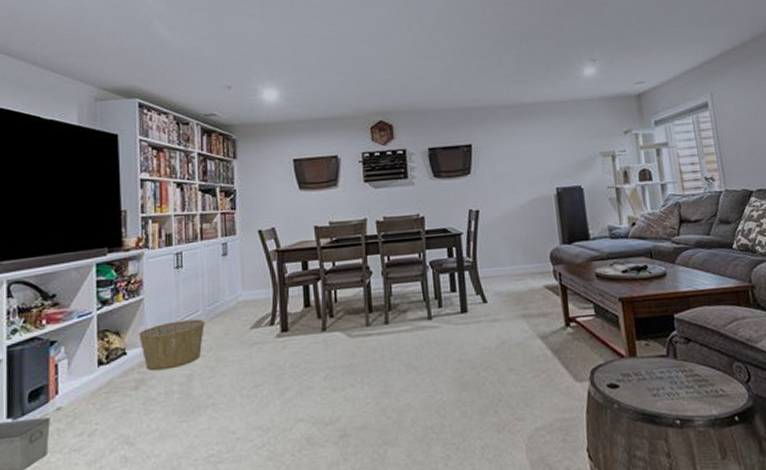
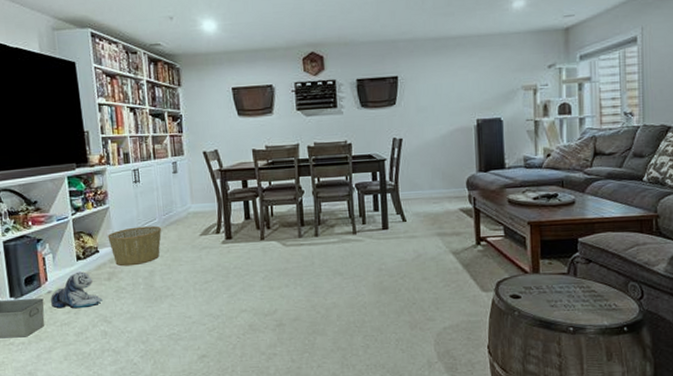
plush toy: none [58,380,126,430] -> present [50,271,103,309]

